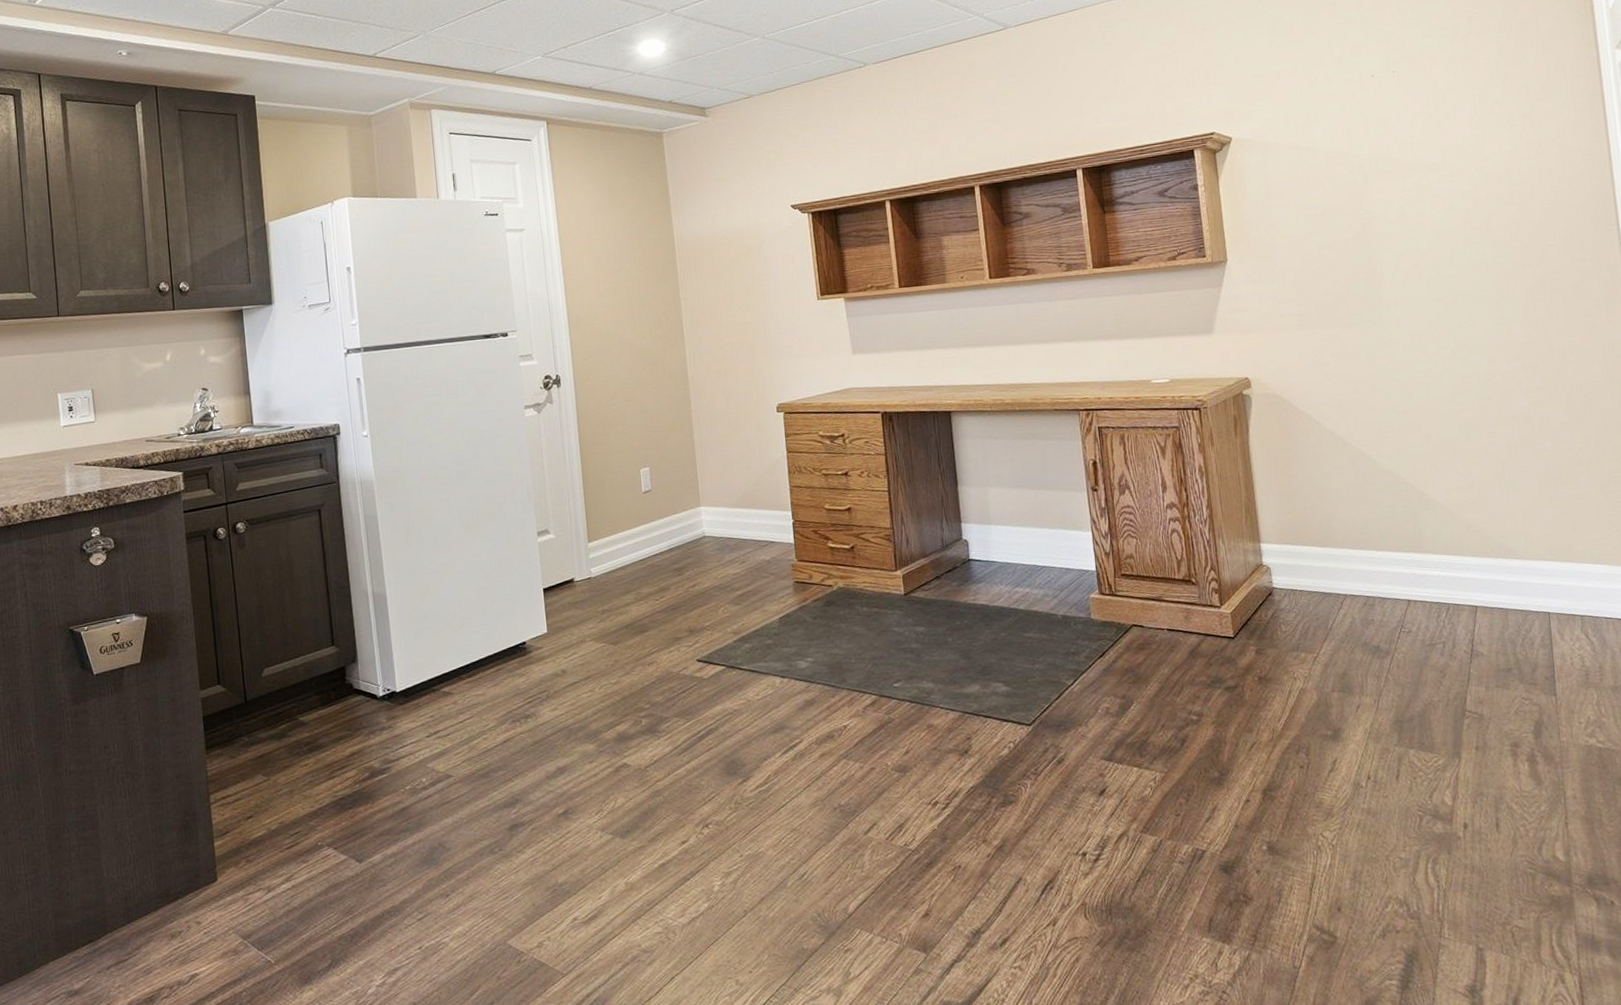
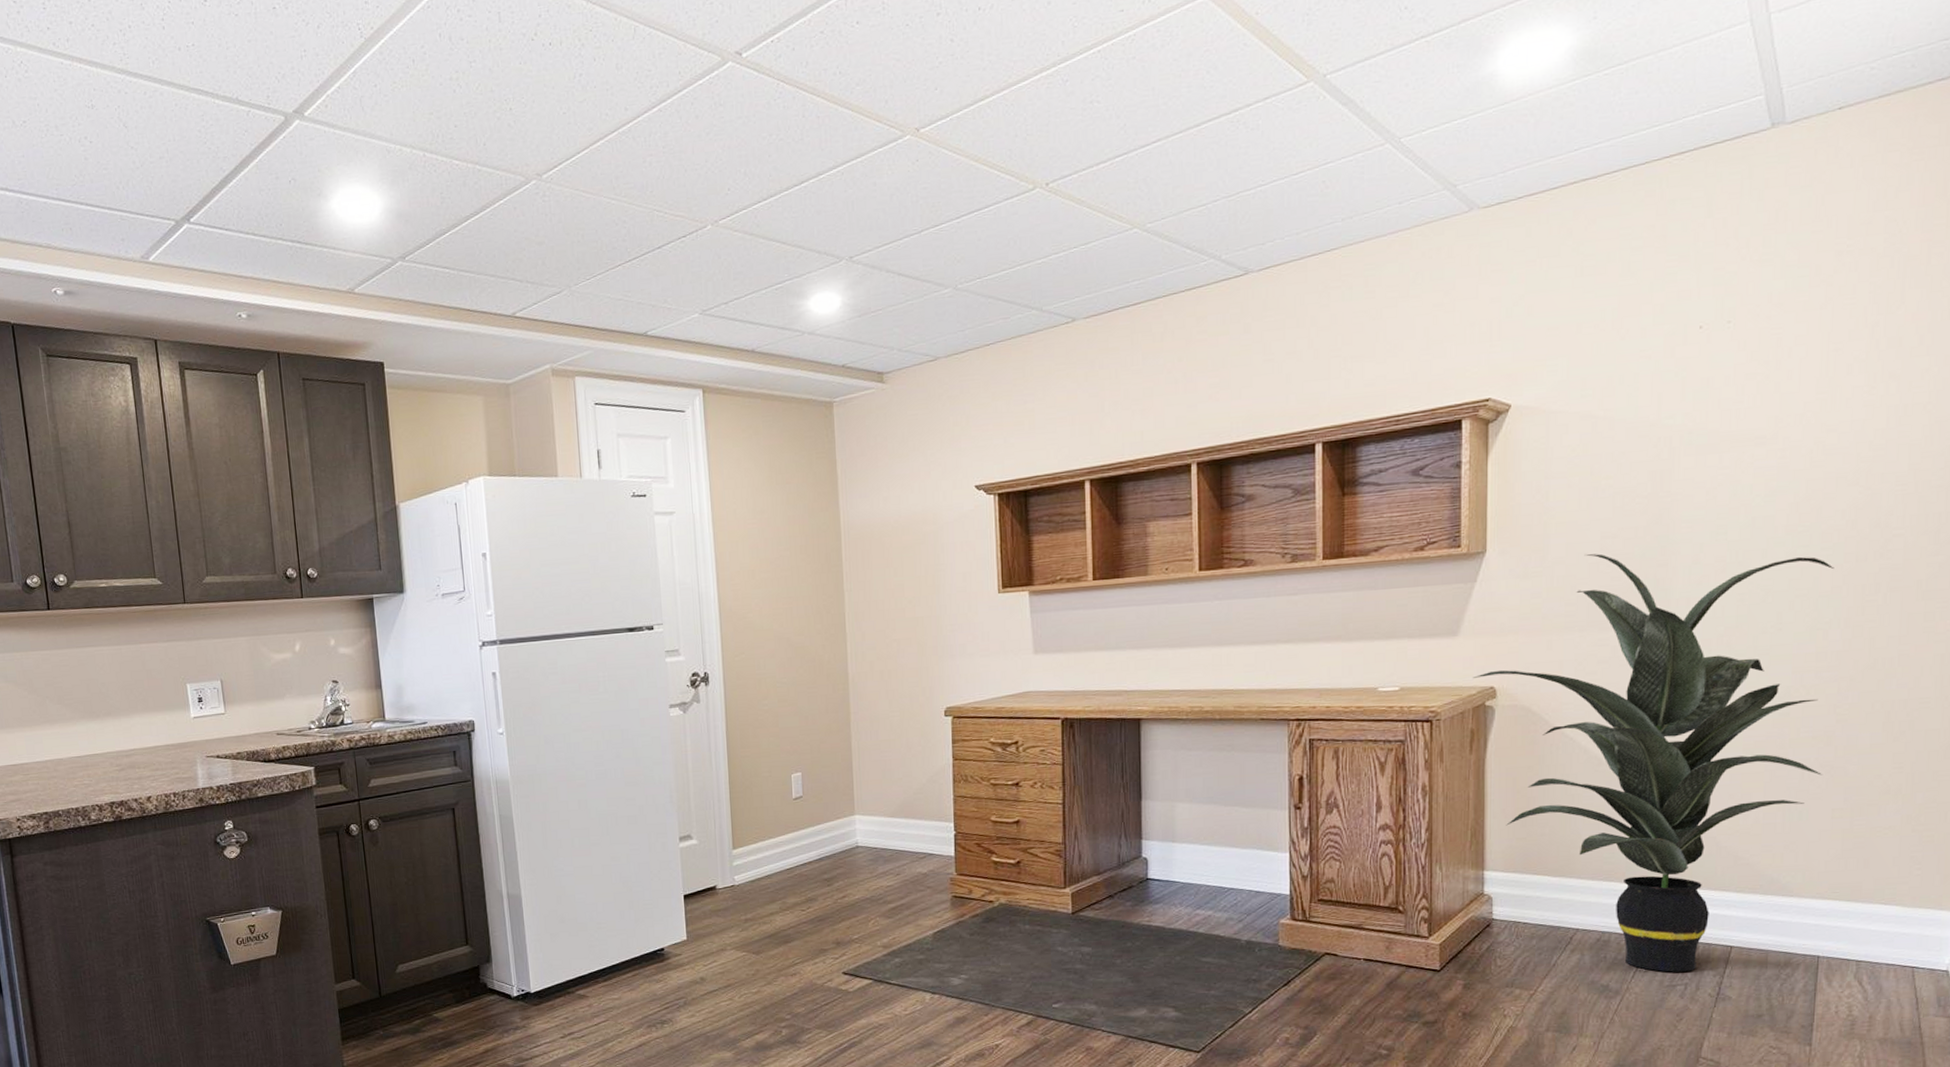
indoor plant: none [1229,262,1527,632] -> present [1472,554,1834,972]

